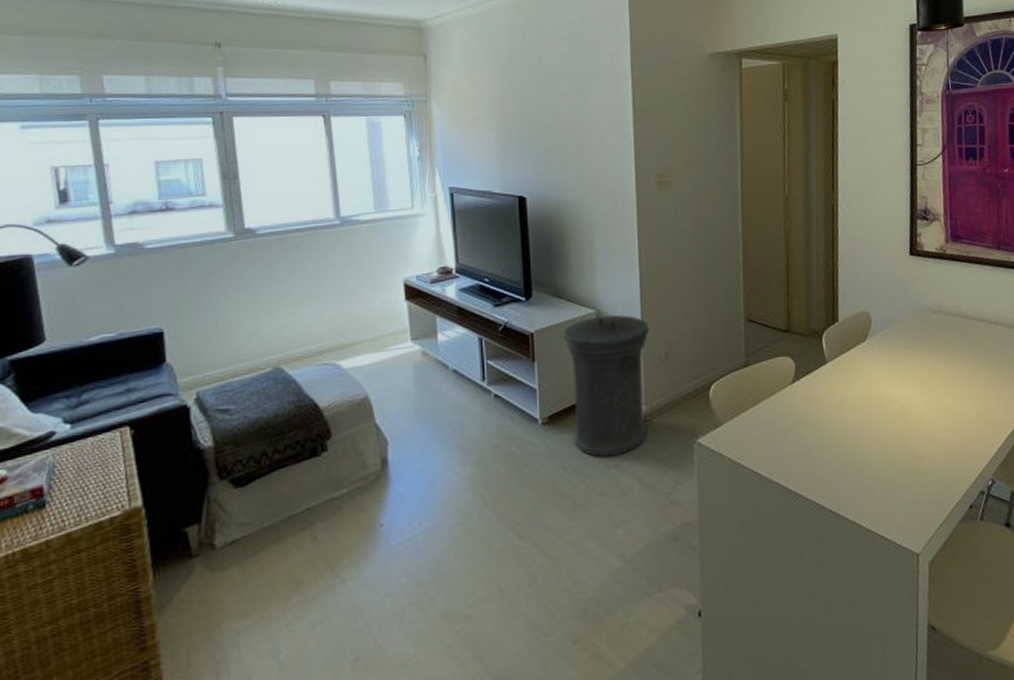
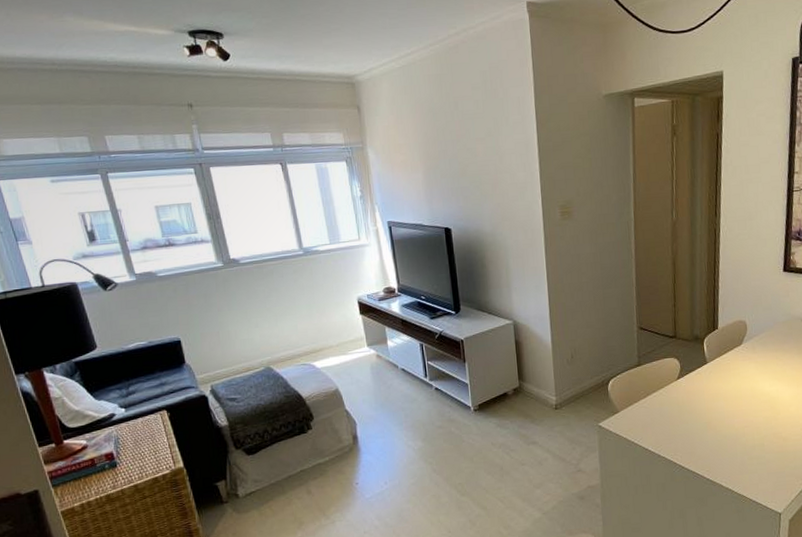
trash can: present [563,314,650,457] -> none [487,324,558,436]

